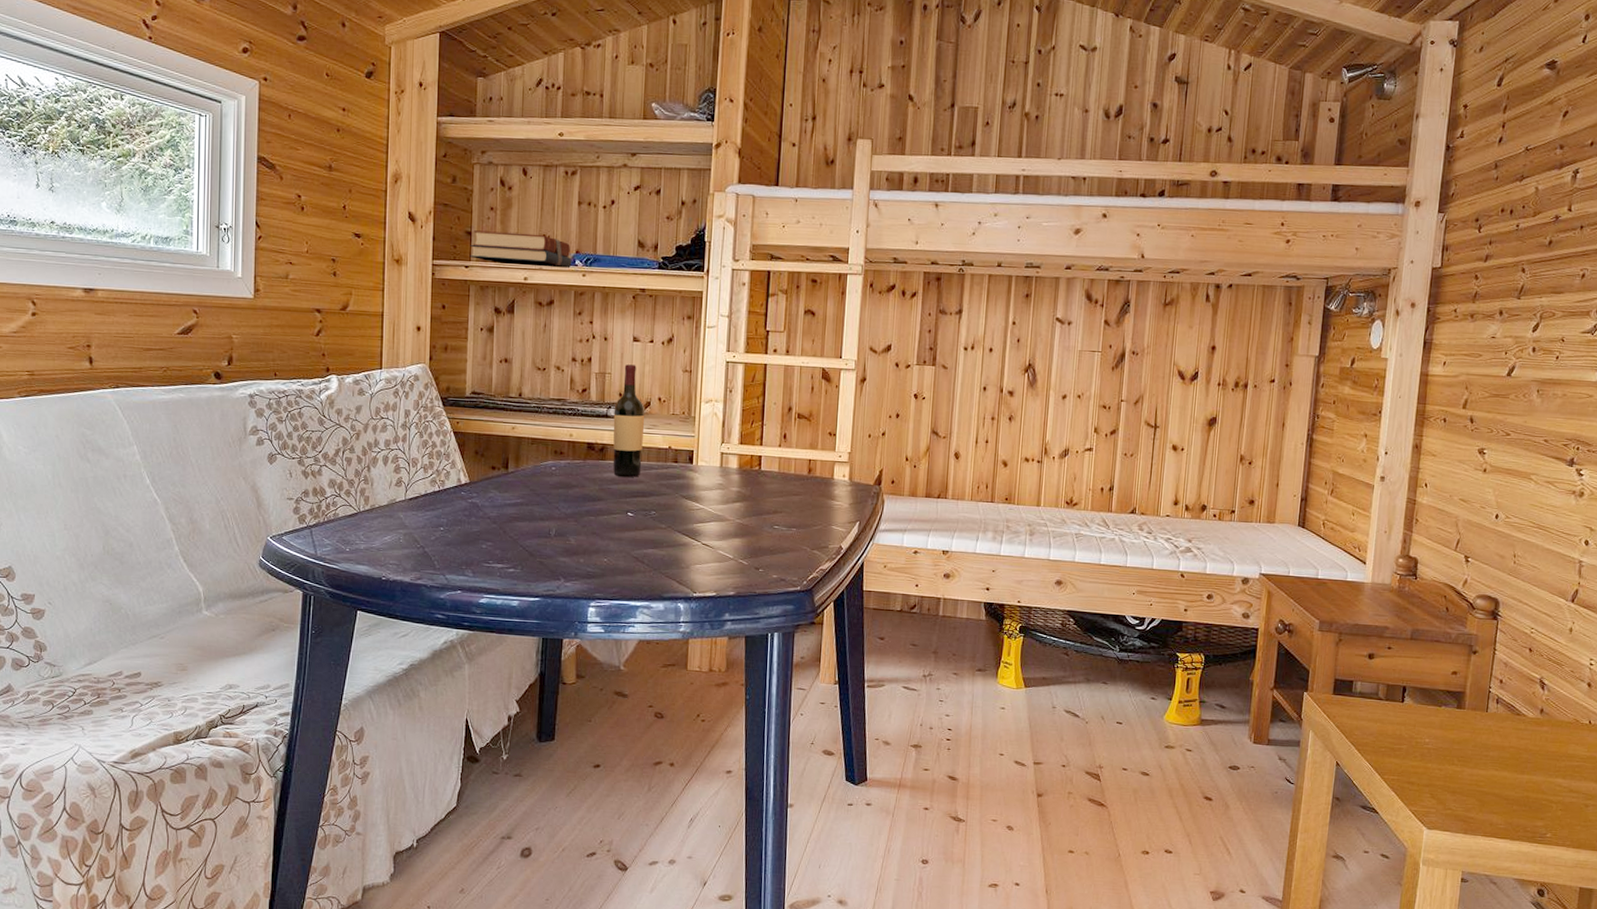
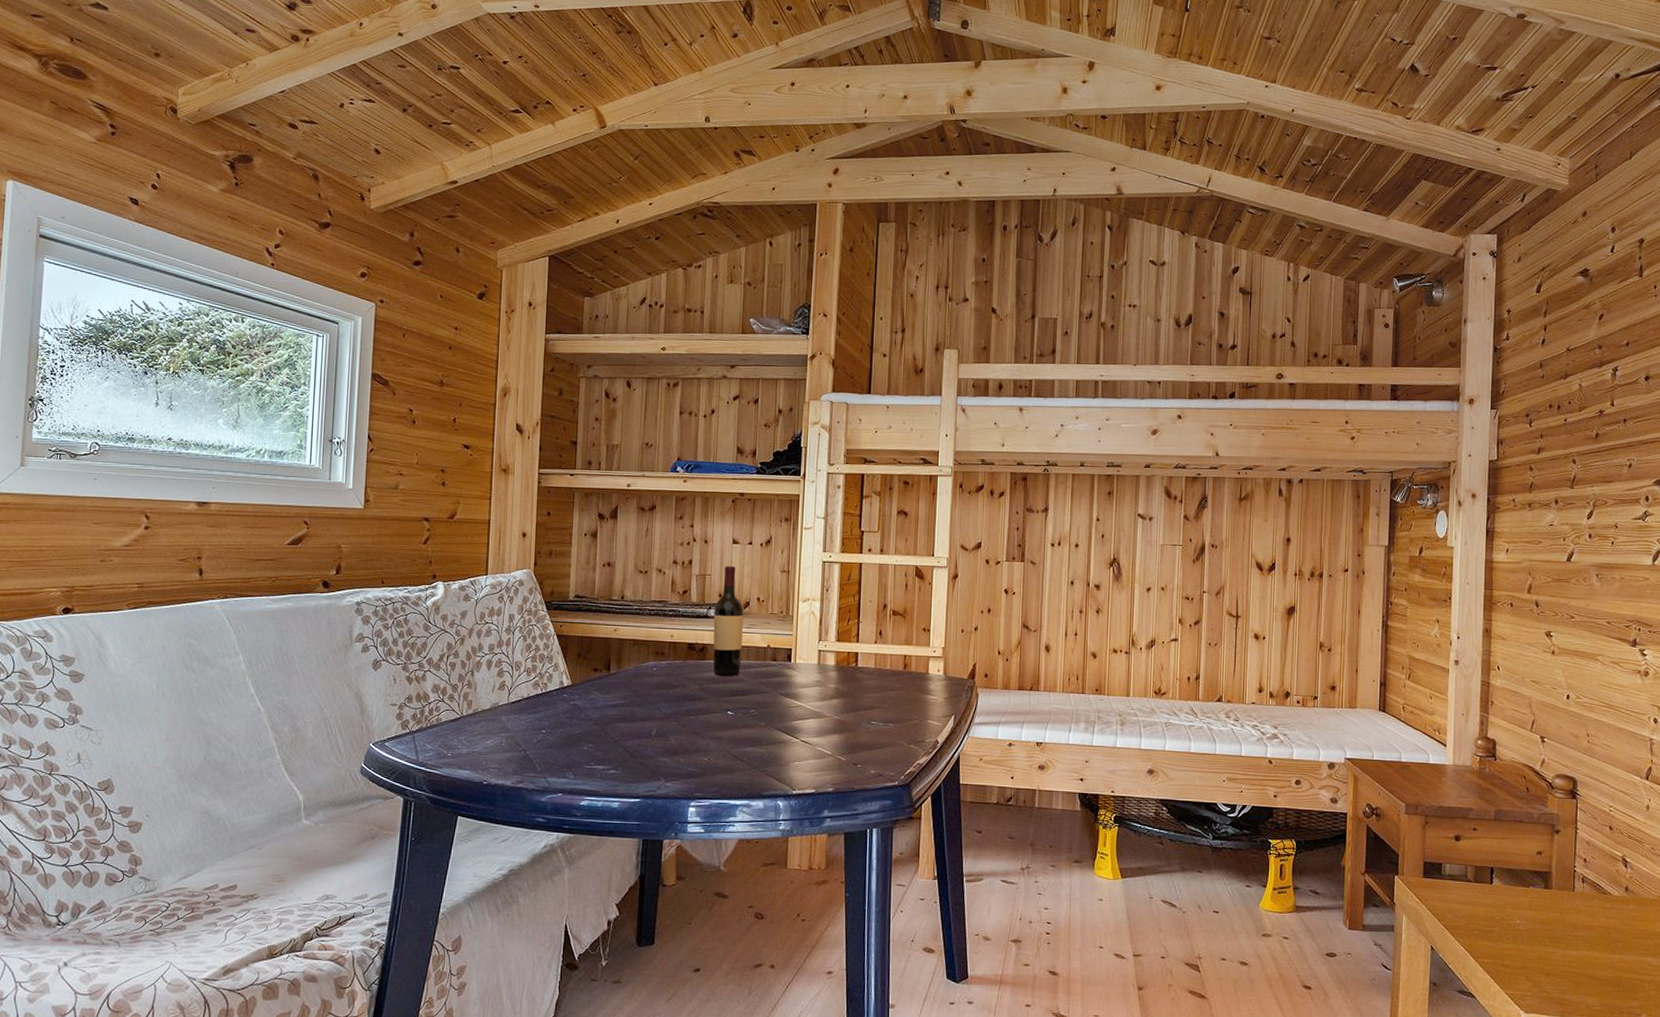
books: present [470,230,572,268] -> none [575,440,674,475]

